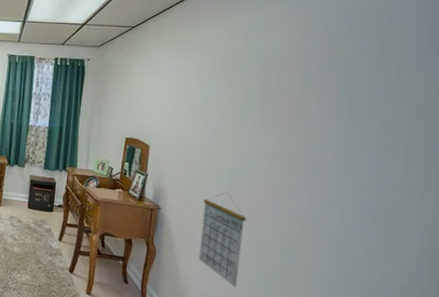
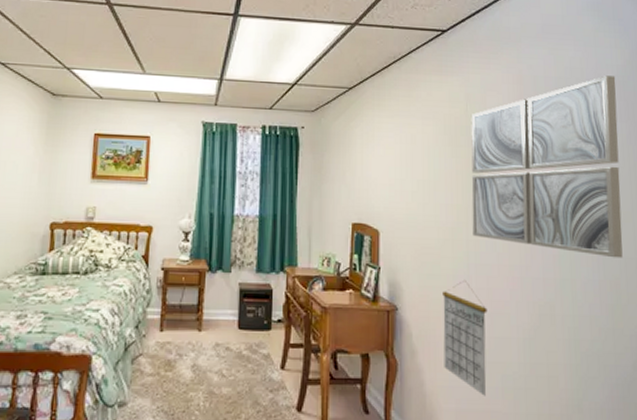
wall art: none [239,10,428,189] -> present [471,75,623,258]

